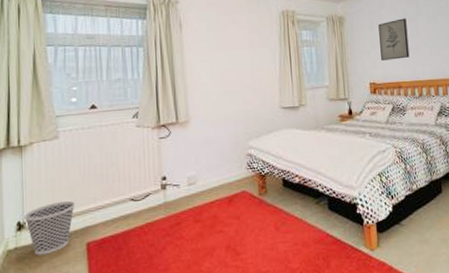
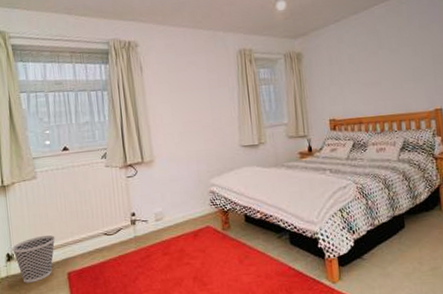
wall art: present [378,18,410,61] -> none [338,51,371,97]

